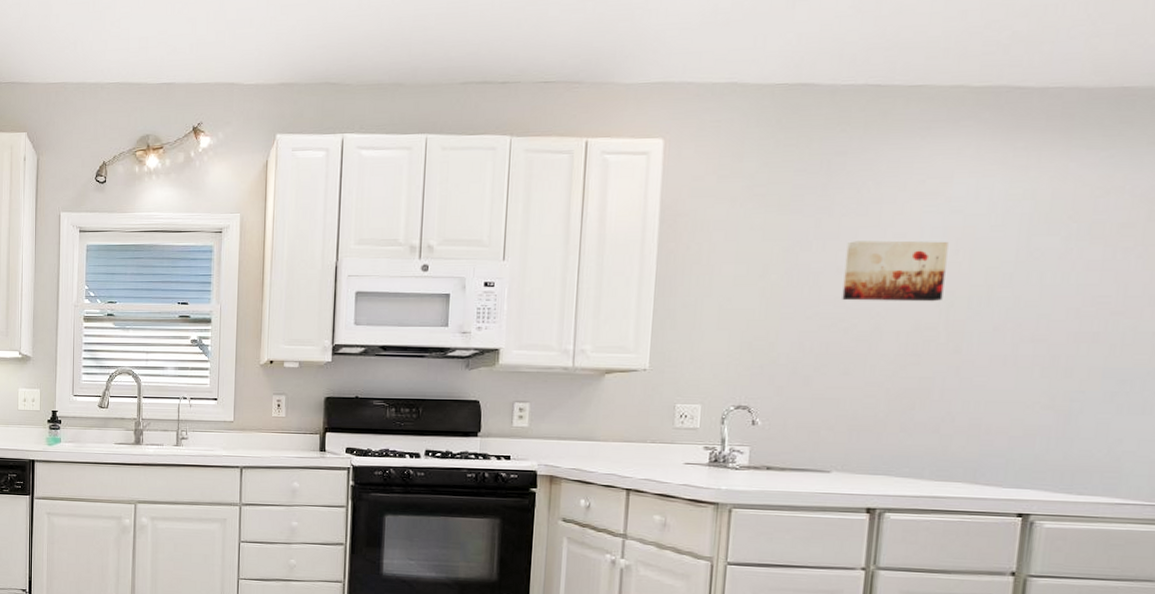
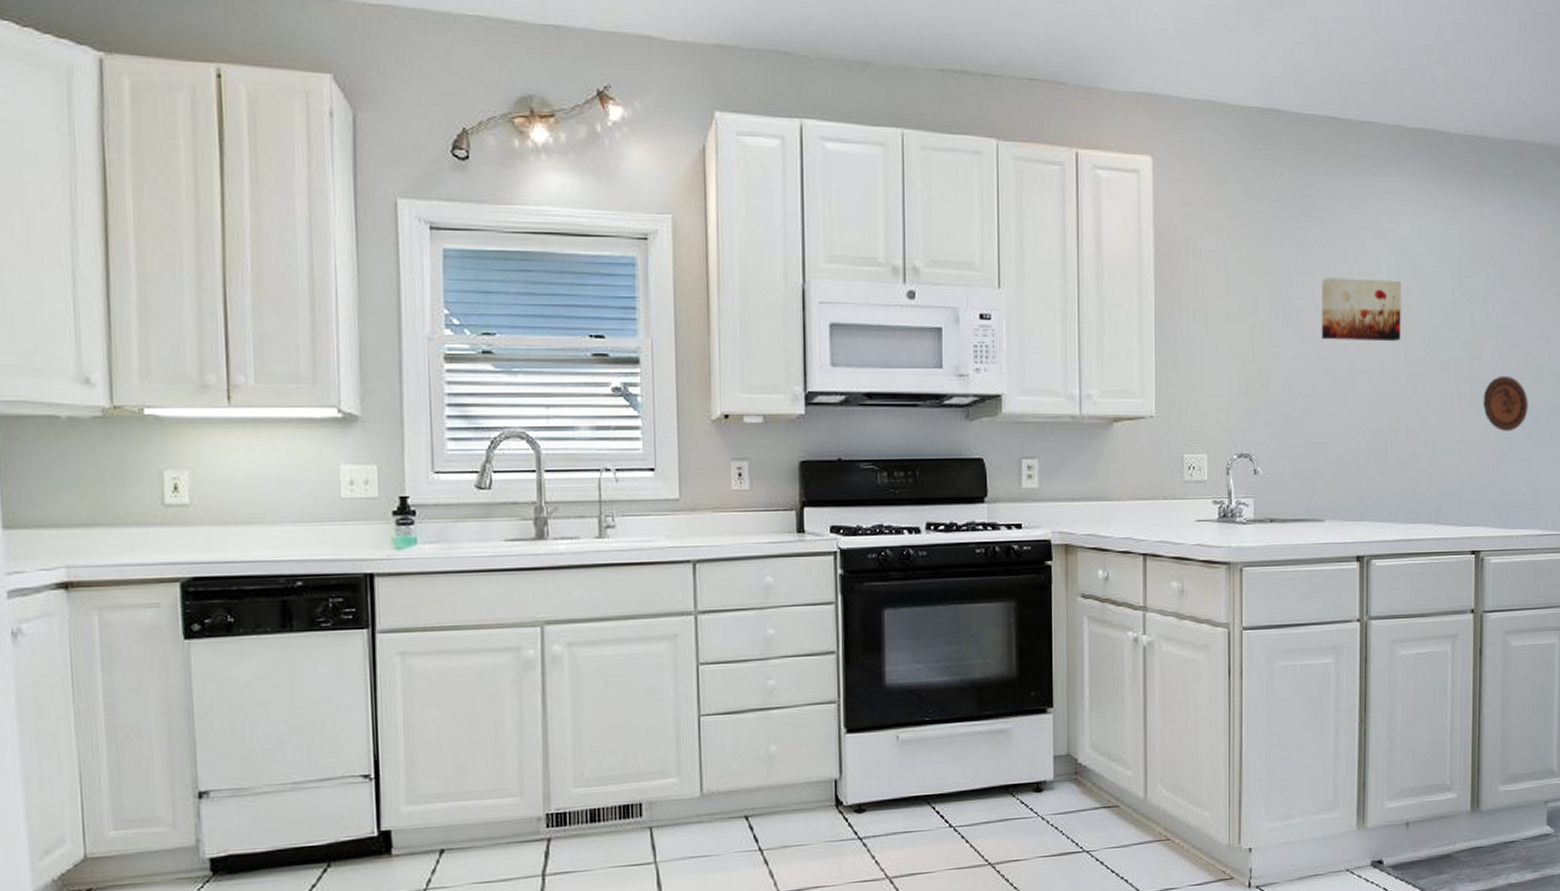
decorative plate: none [1048,336,1115,394] -> present [1483,375,1528,431]

